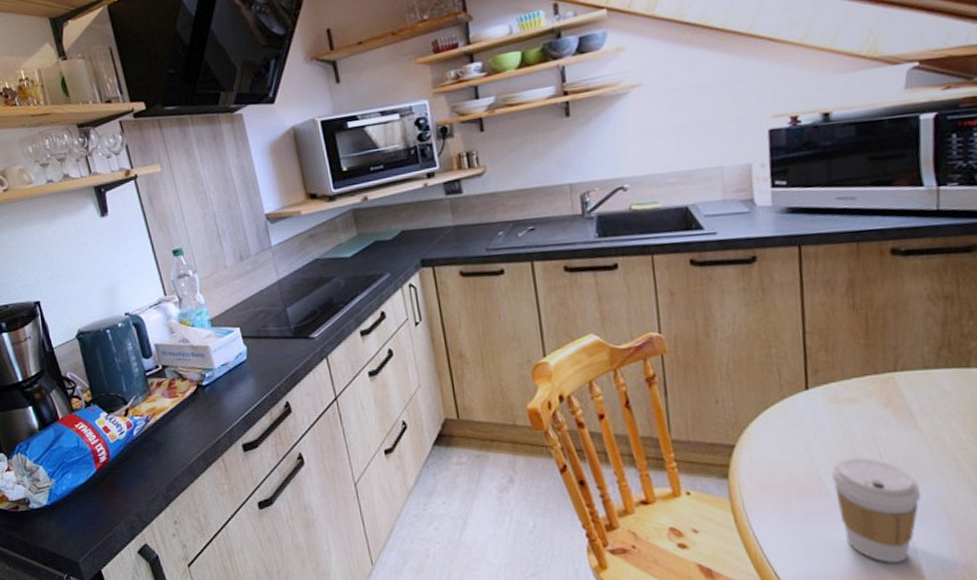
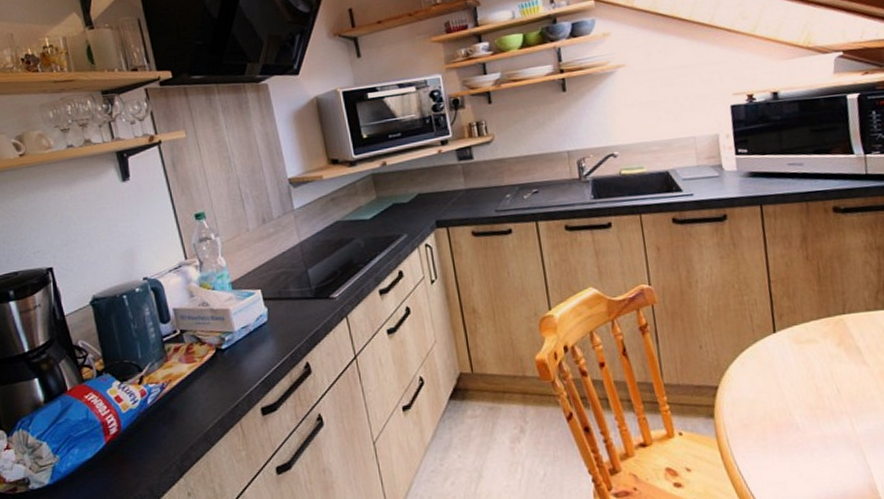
coffee cup: present [831,457,922,563] -> none [799,392,873,489]

